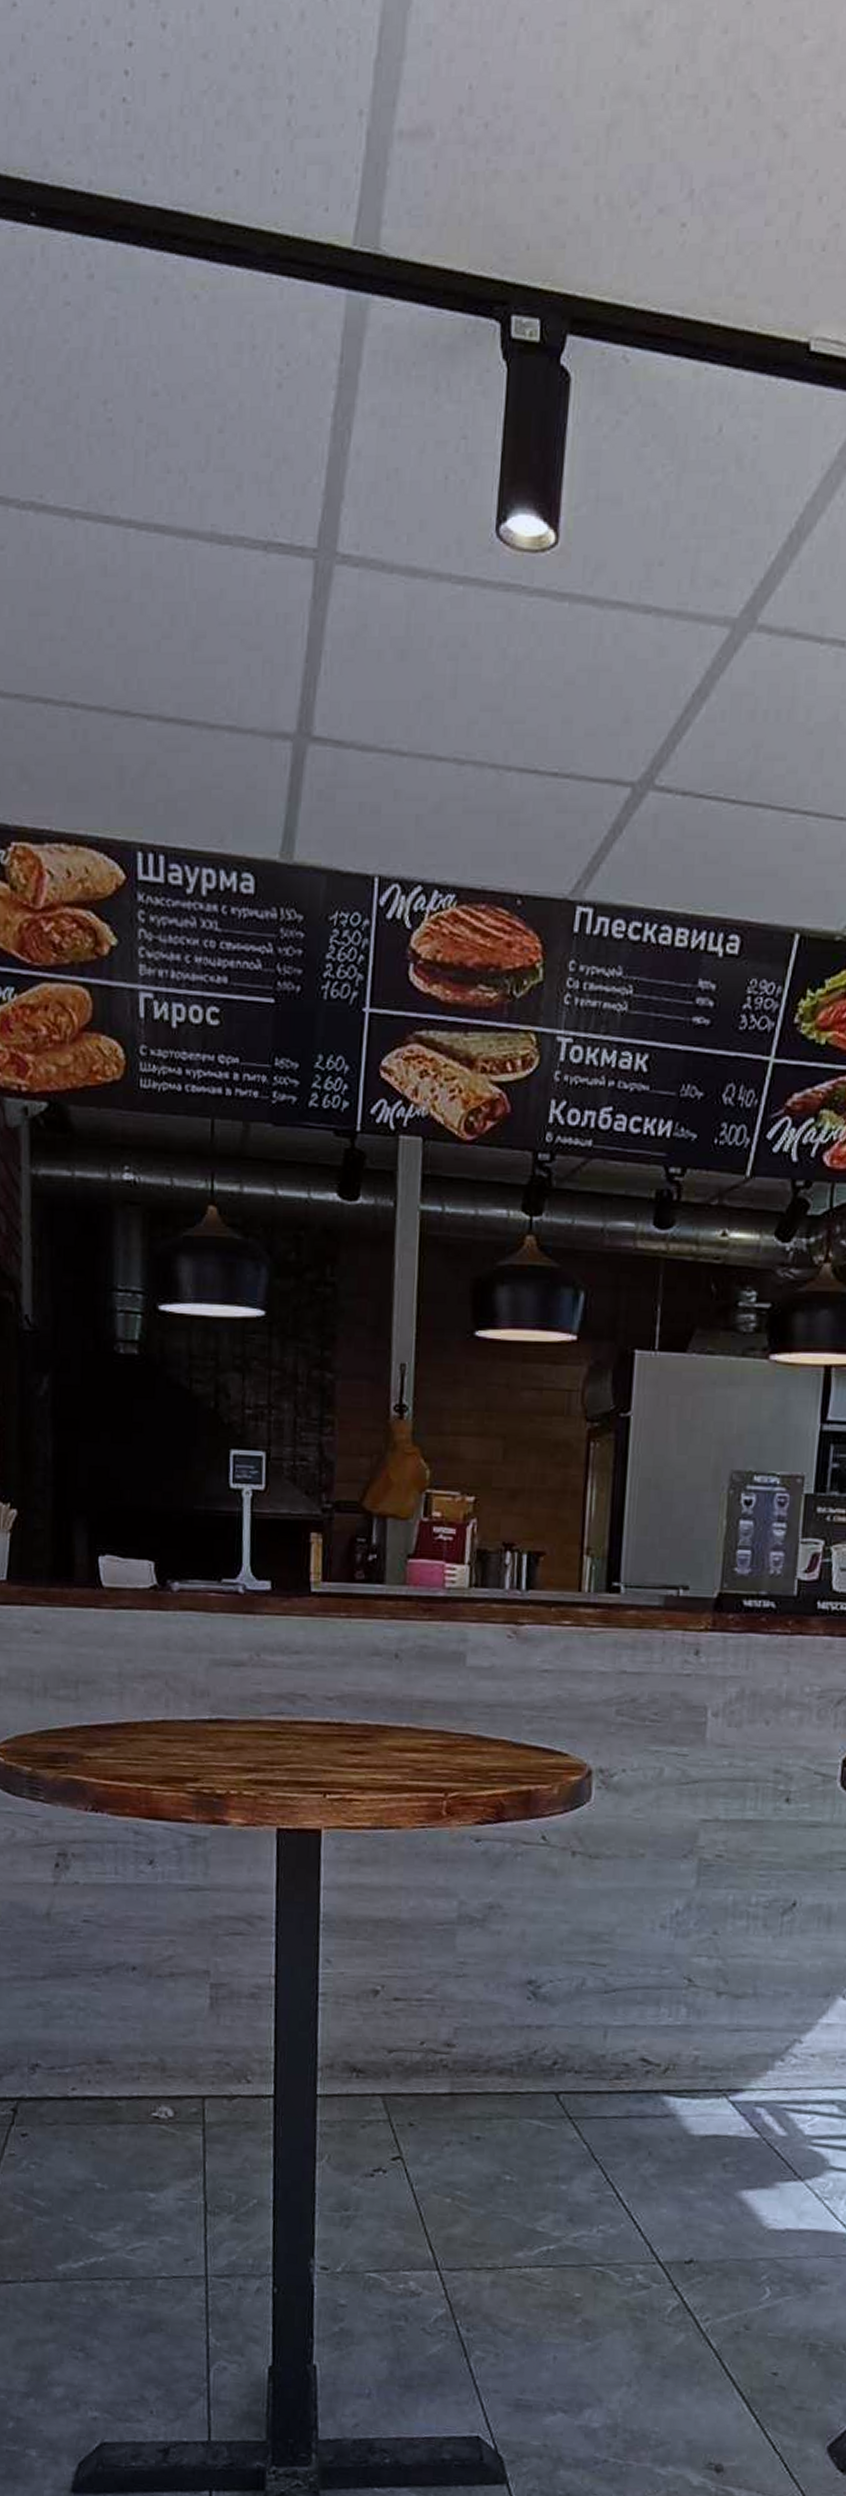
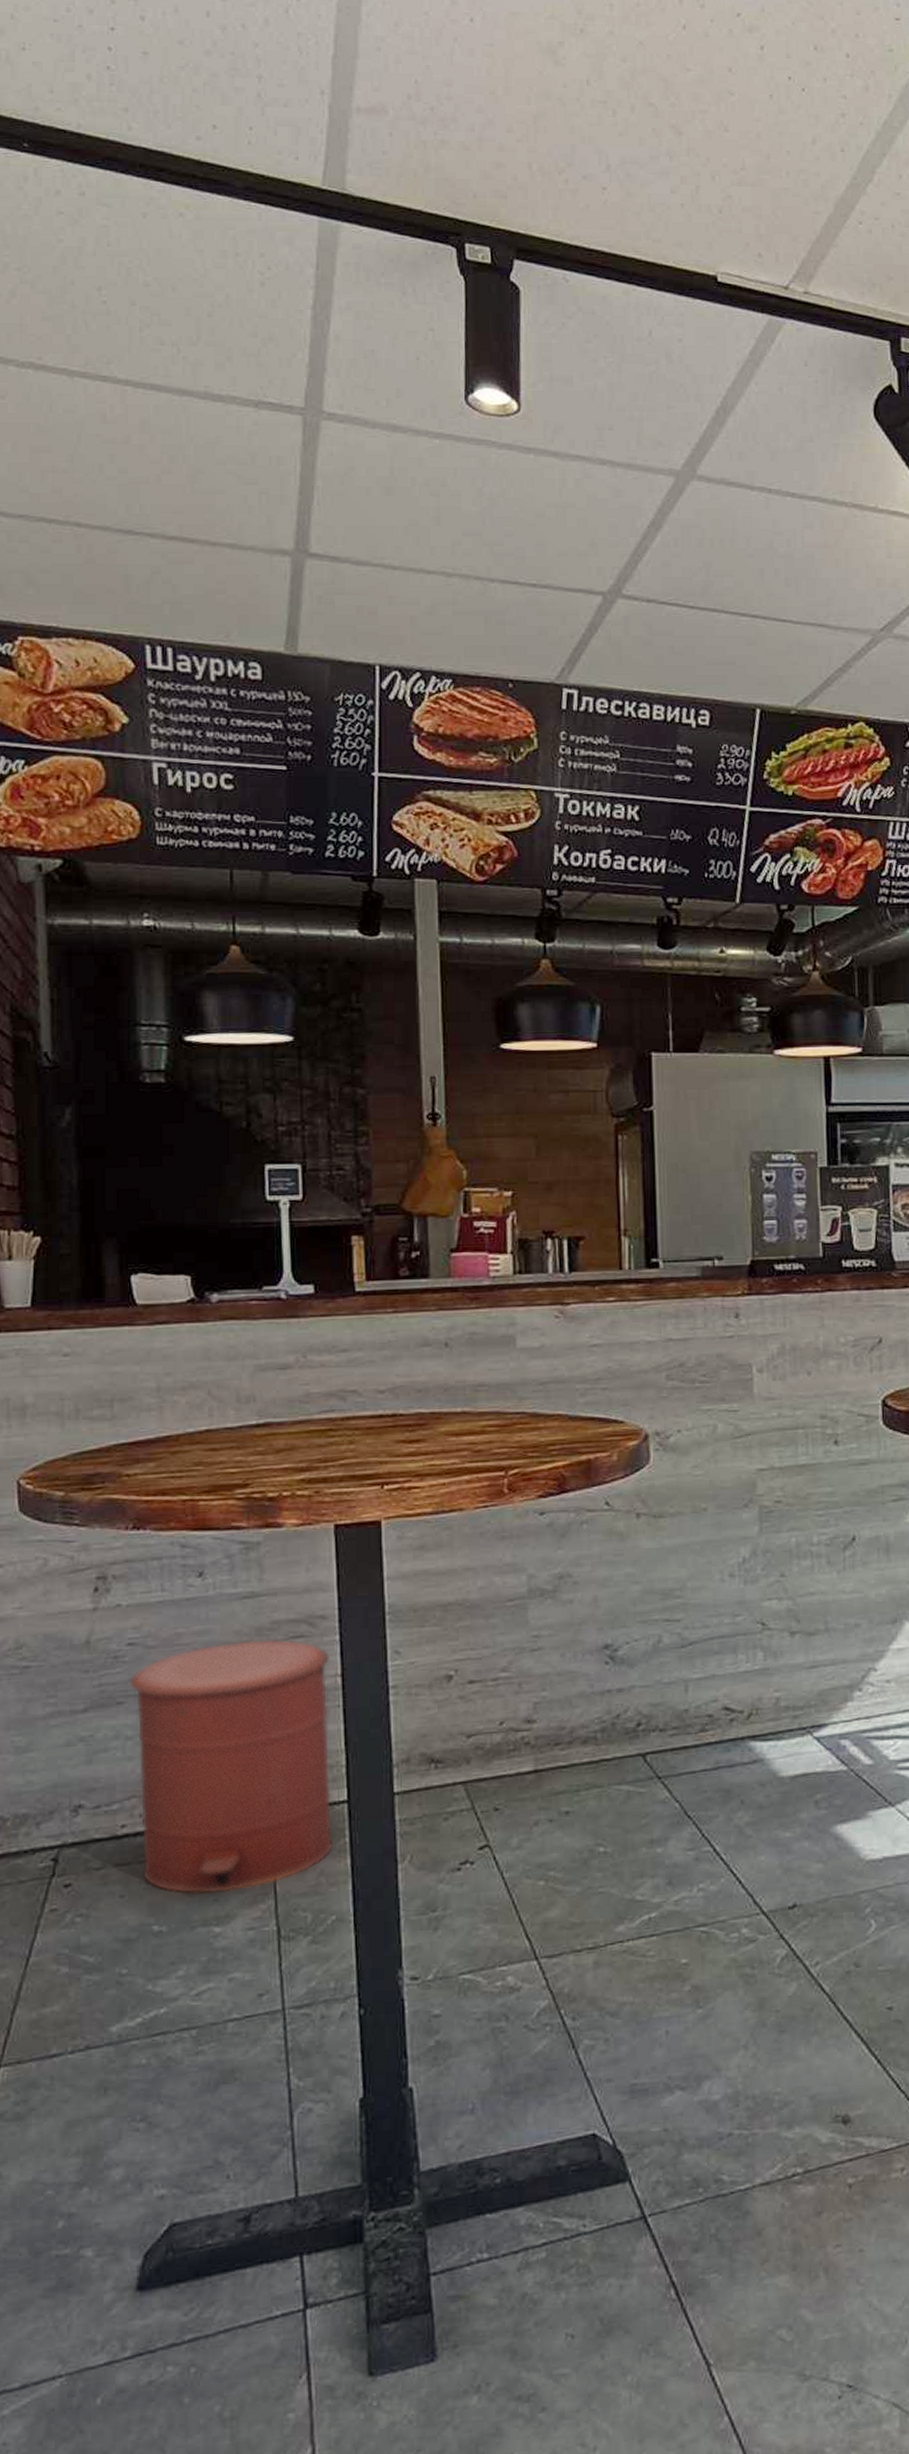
trash can: none [83,1930,266,2164] -> present [129,1639,334,1894]

